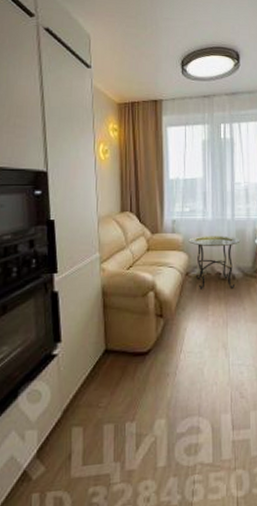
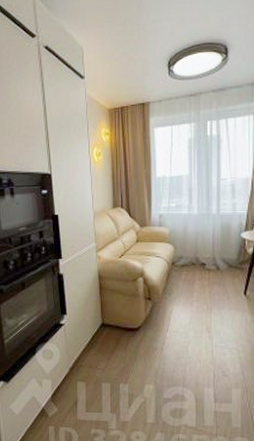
side table: present [188,235,241,290] -> none [174,229,226,278]

